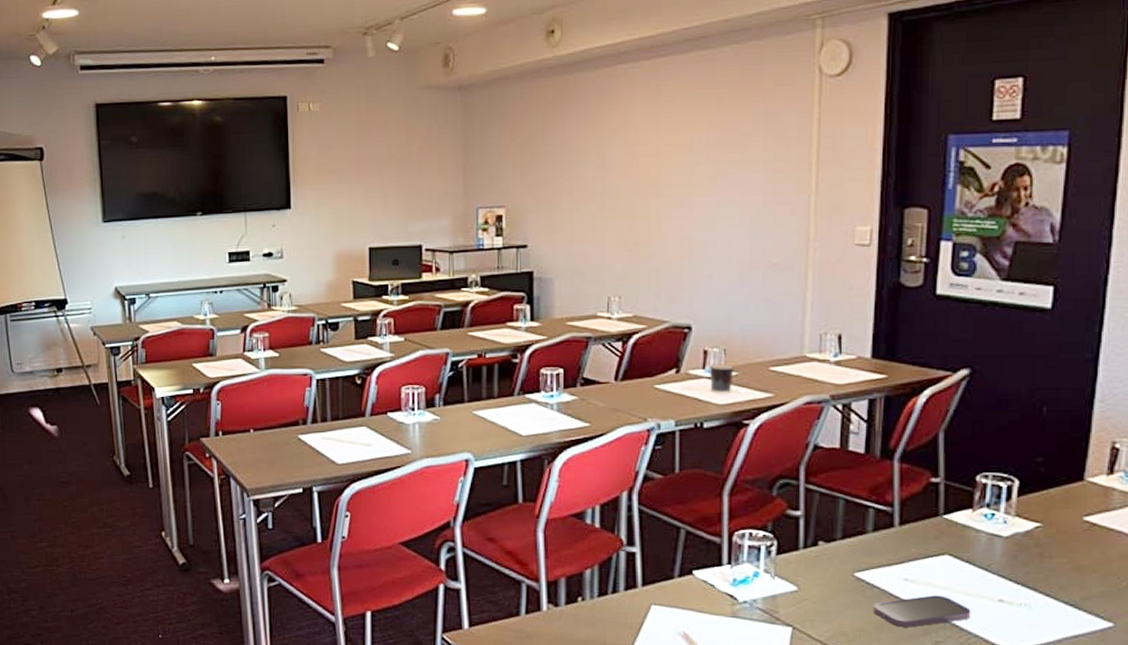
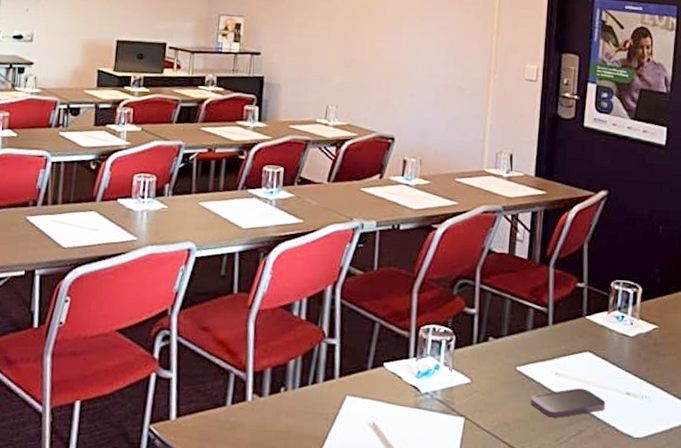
mug: present [710,364,734,394] -> none [407,172,427,200]

